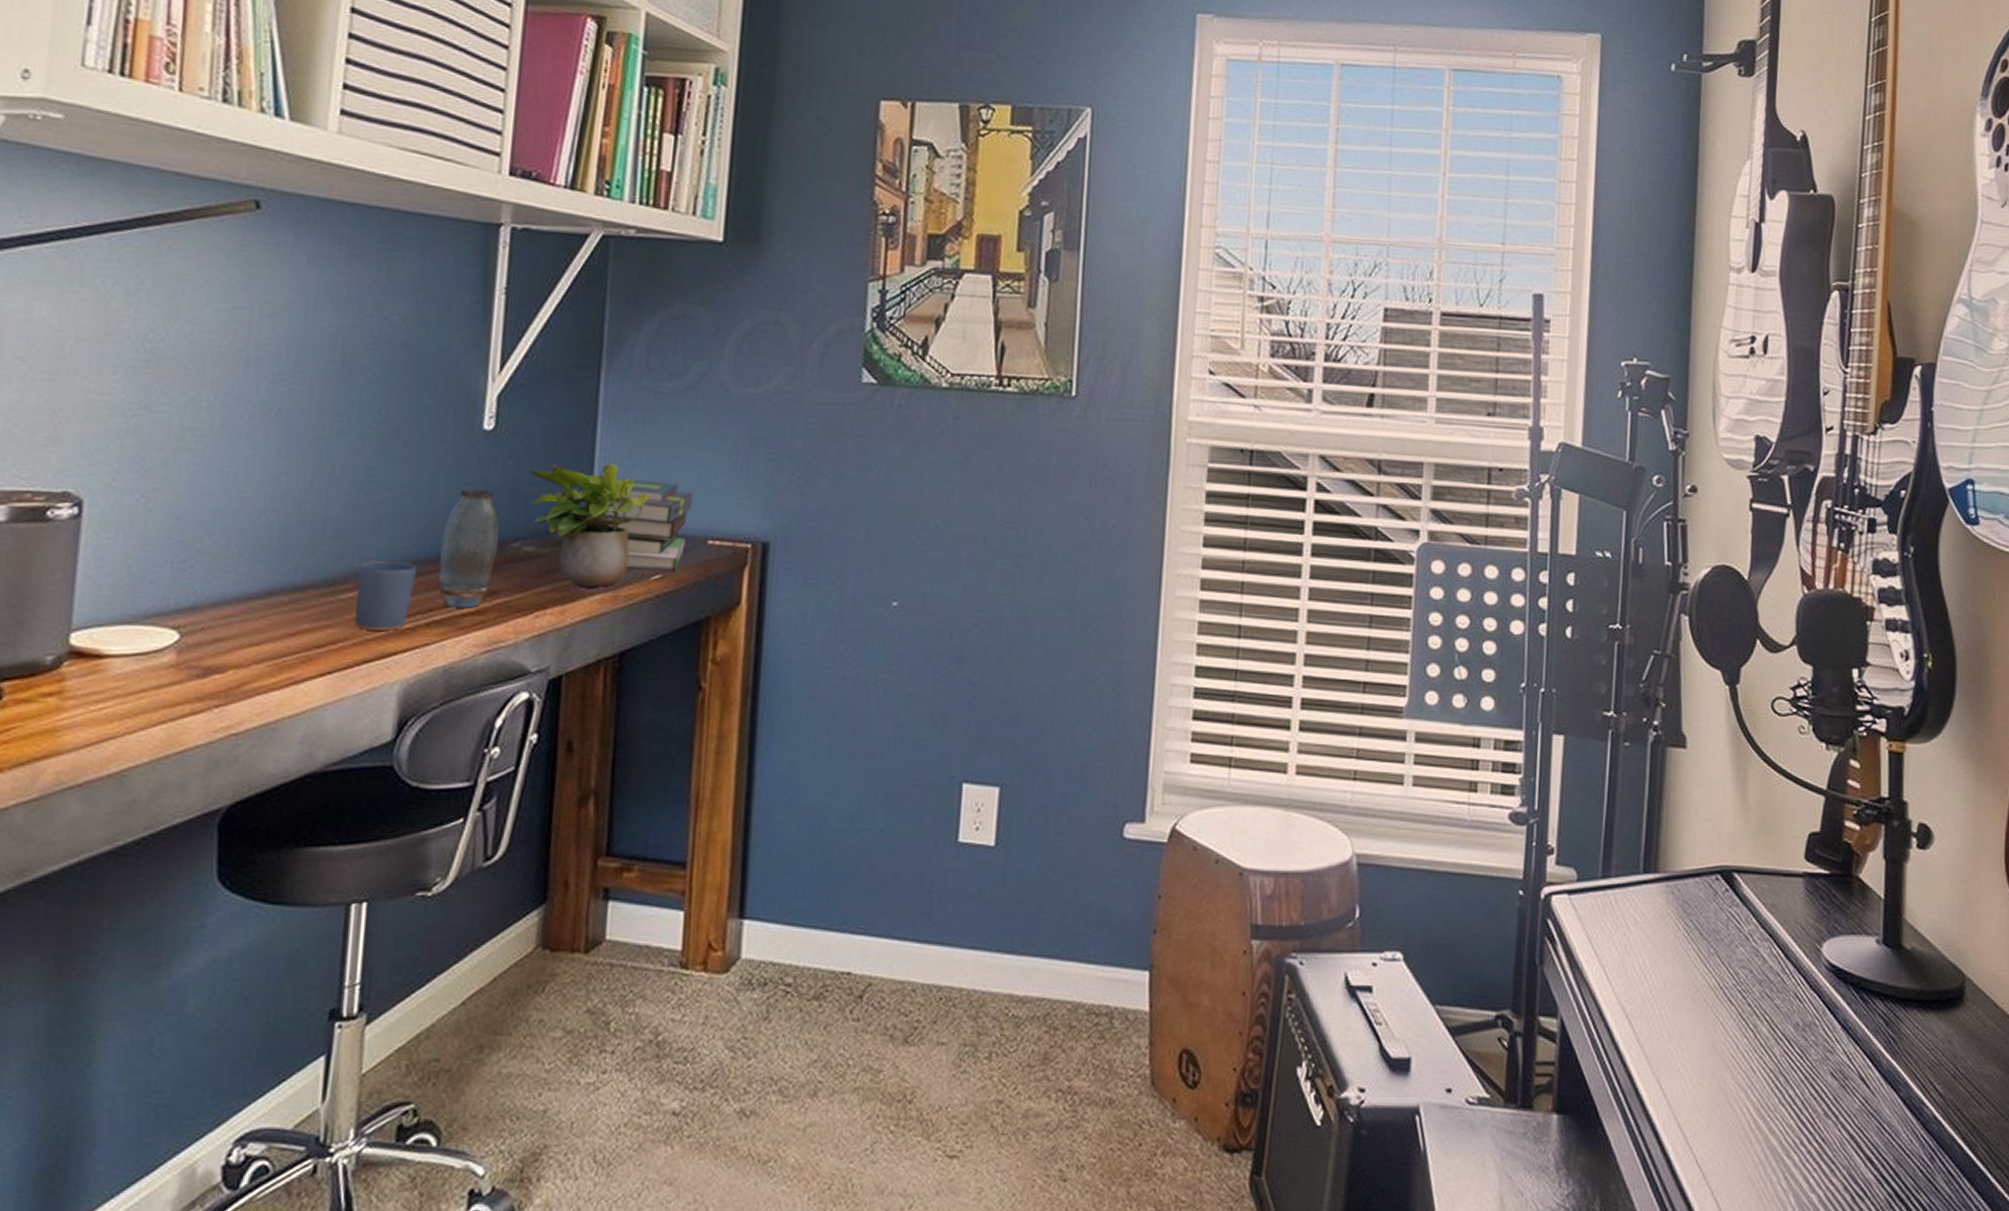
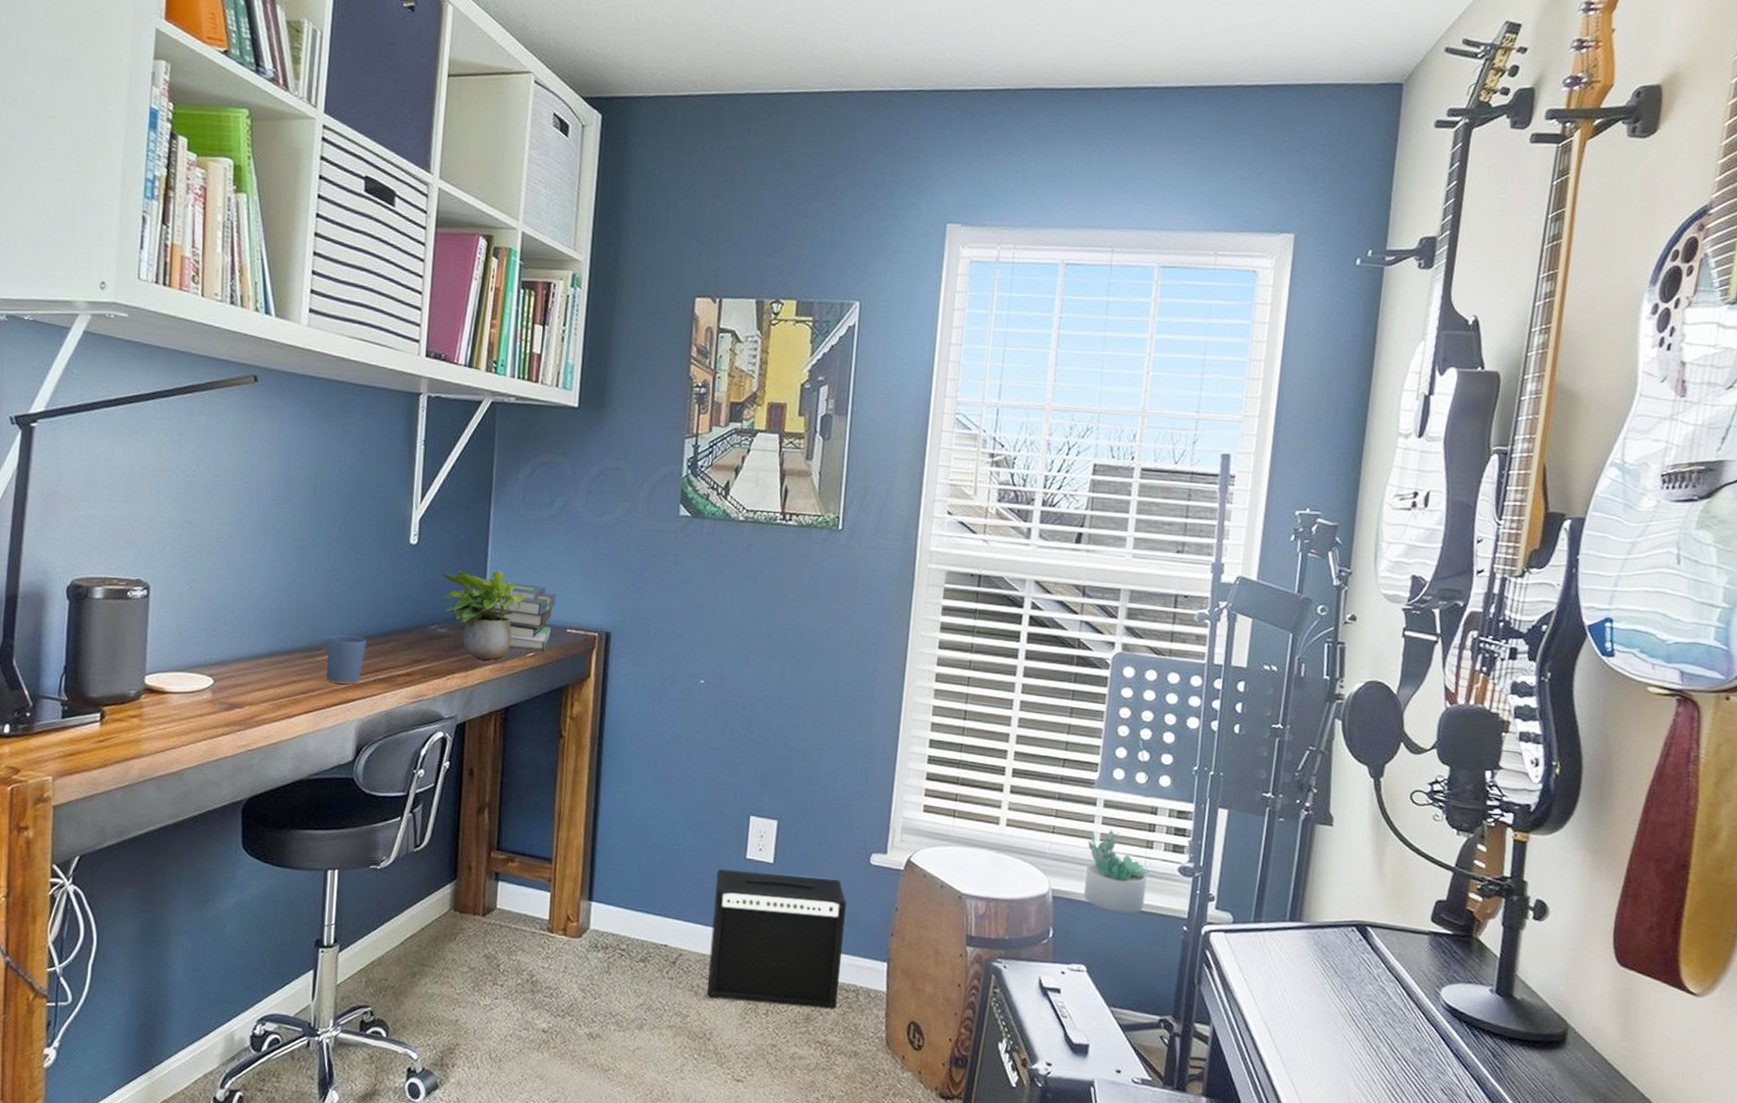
vase: present [439,489,500,608] -> none [381,586,422,671]
guitar amplifier: none [906,860,1095,1042] -> present [706,869,847,1009]
succulent plant: none [1395,771,1478,878] -> present [1083,830,1153,913]

